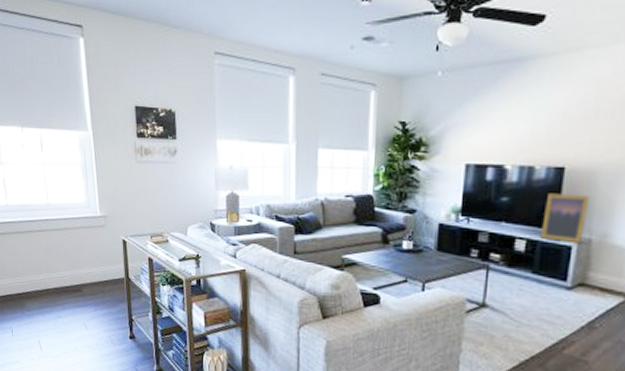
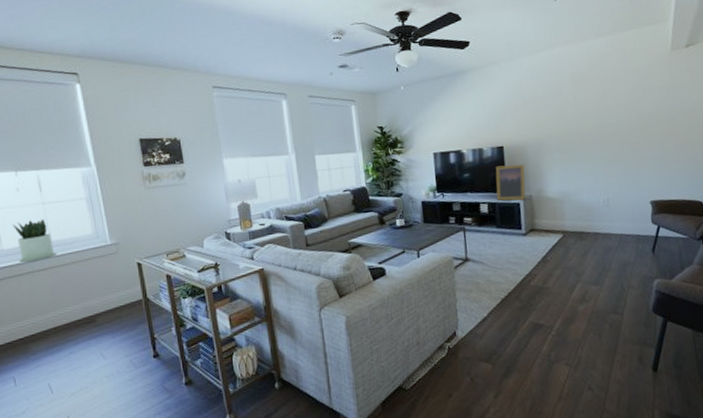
planter: none [17,179,53,222] -> present [13,219,58,263]

